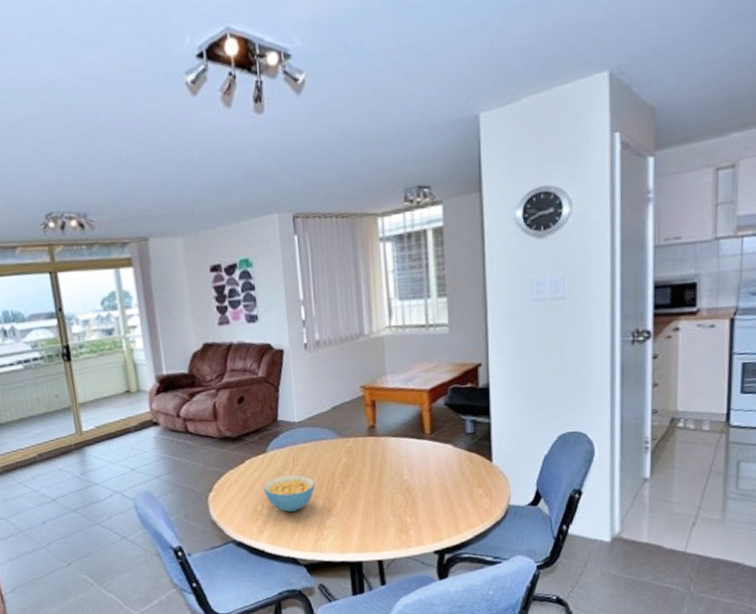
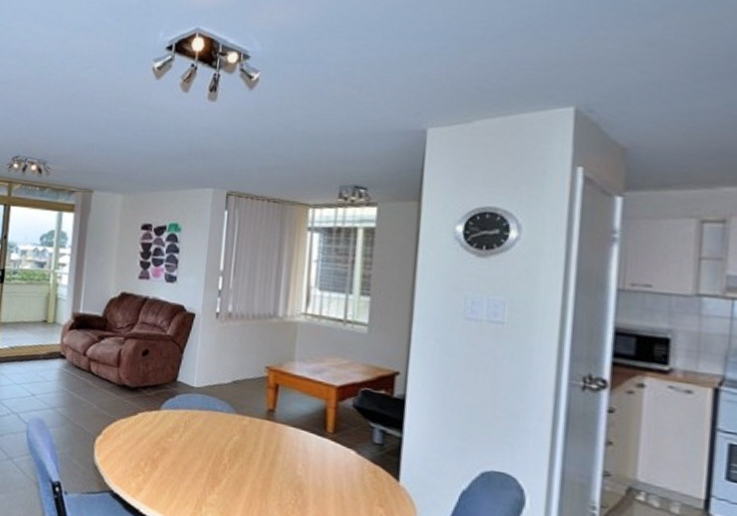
cereal bowl: present [262,474,315,512] -> none [149,437,203,478]

